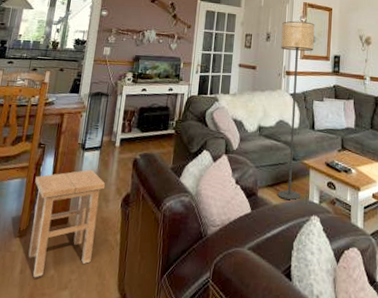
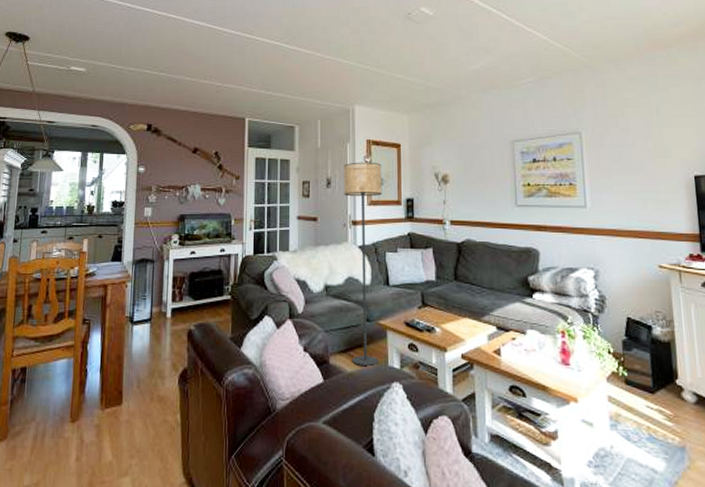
stool: present [28,169,105,278] -> none [83,344,159,465]

